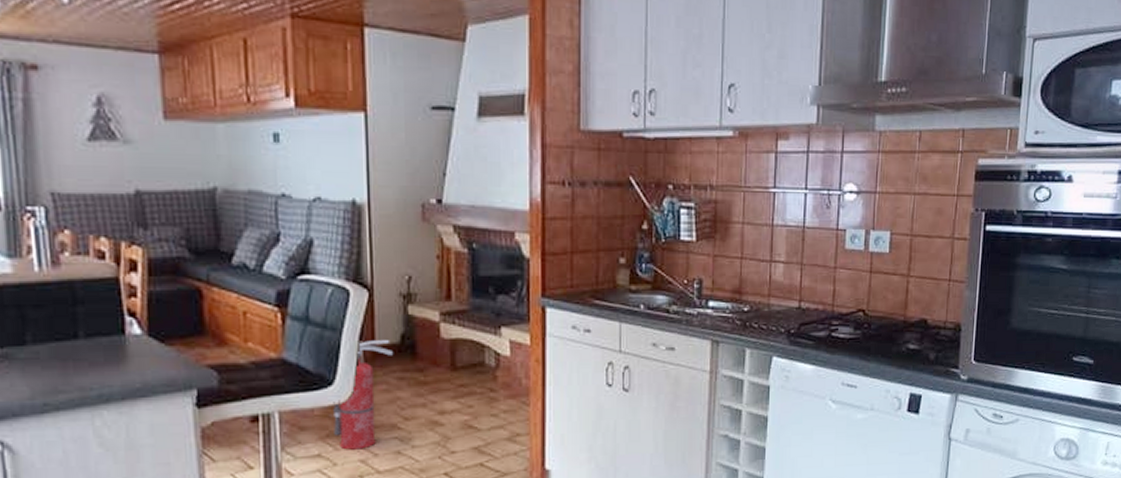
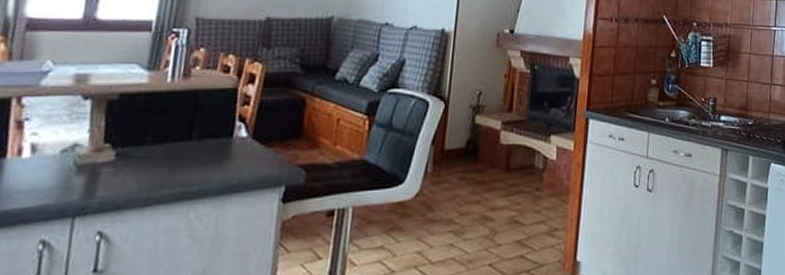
fire extinguisher: present [333,340,393,450] -> none [398,145,458,242]

